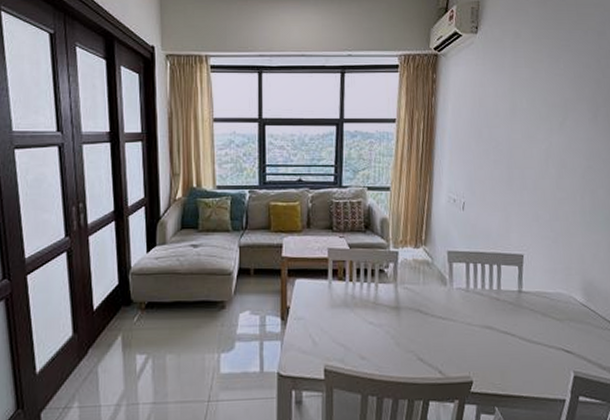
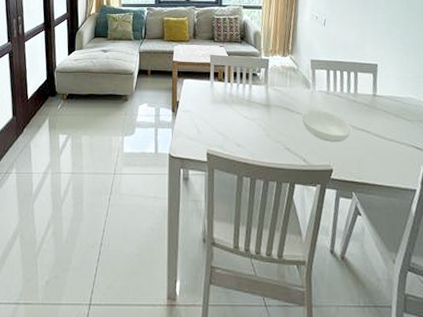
bowl: none [437,311,496,349] -> present [301,110,353,143]

